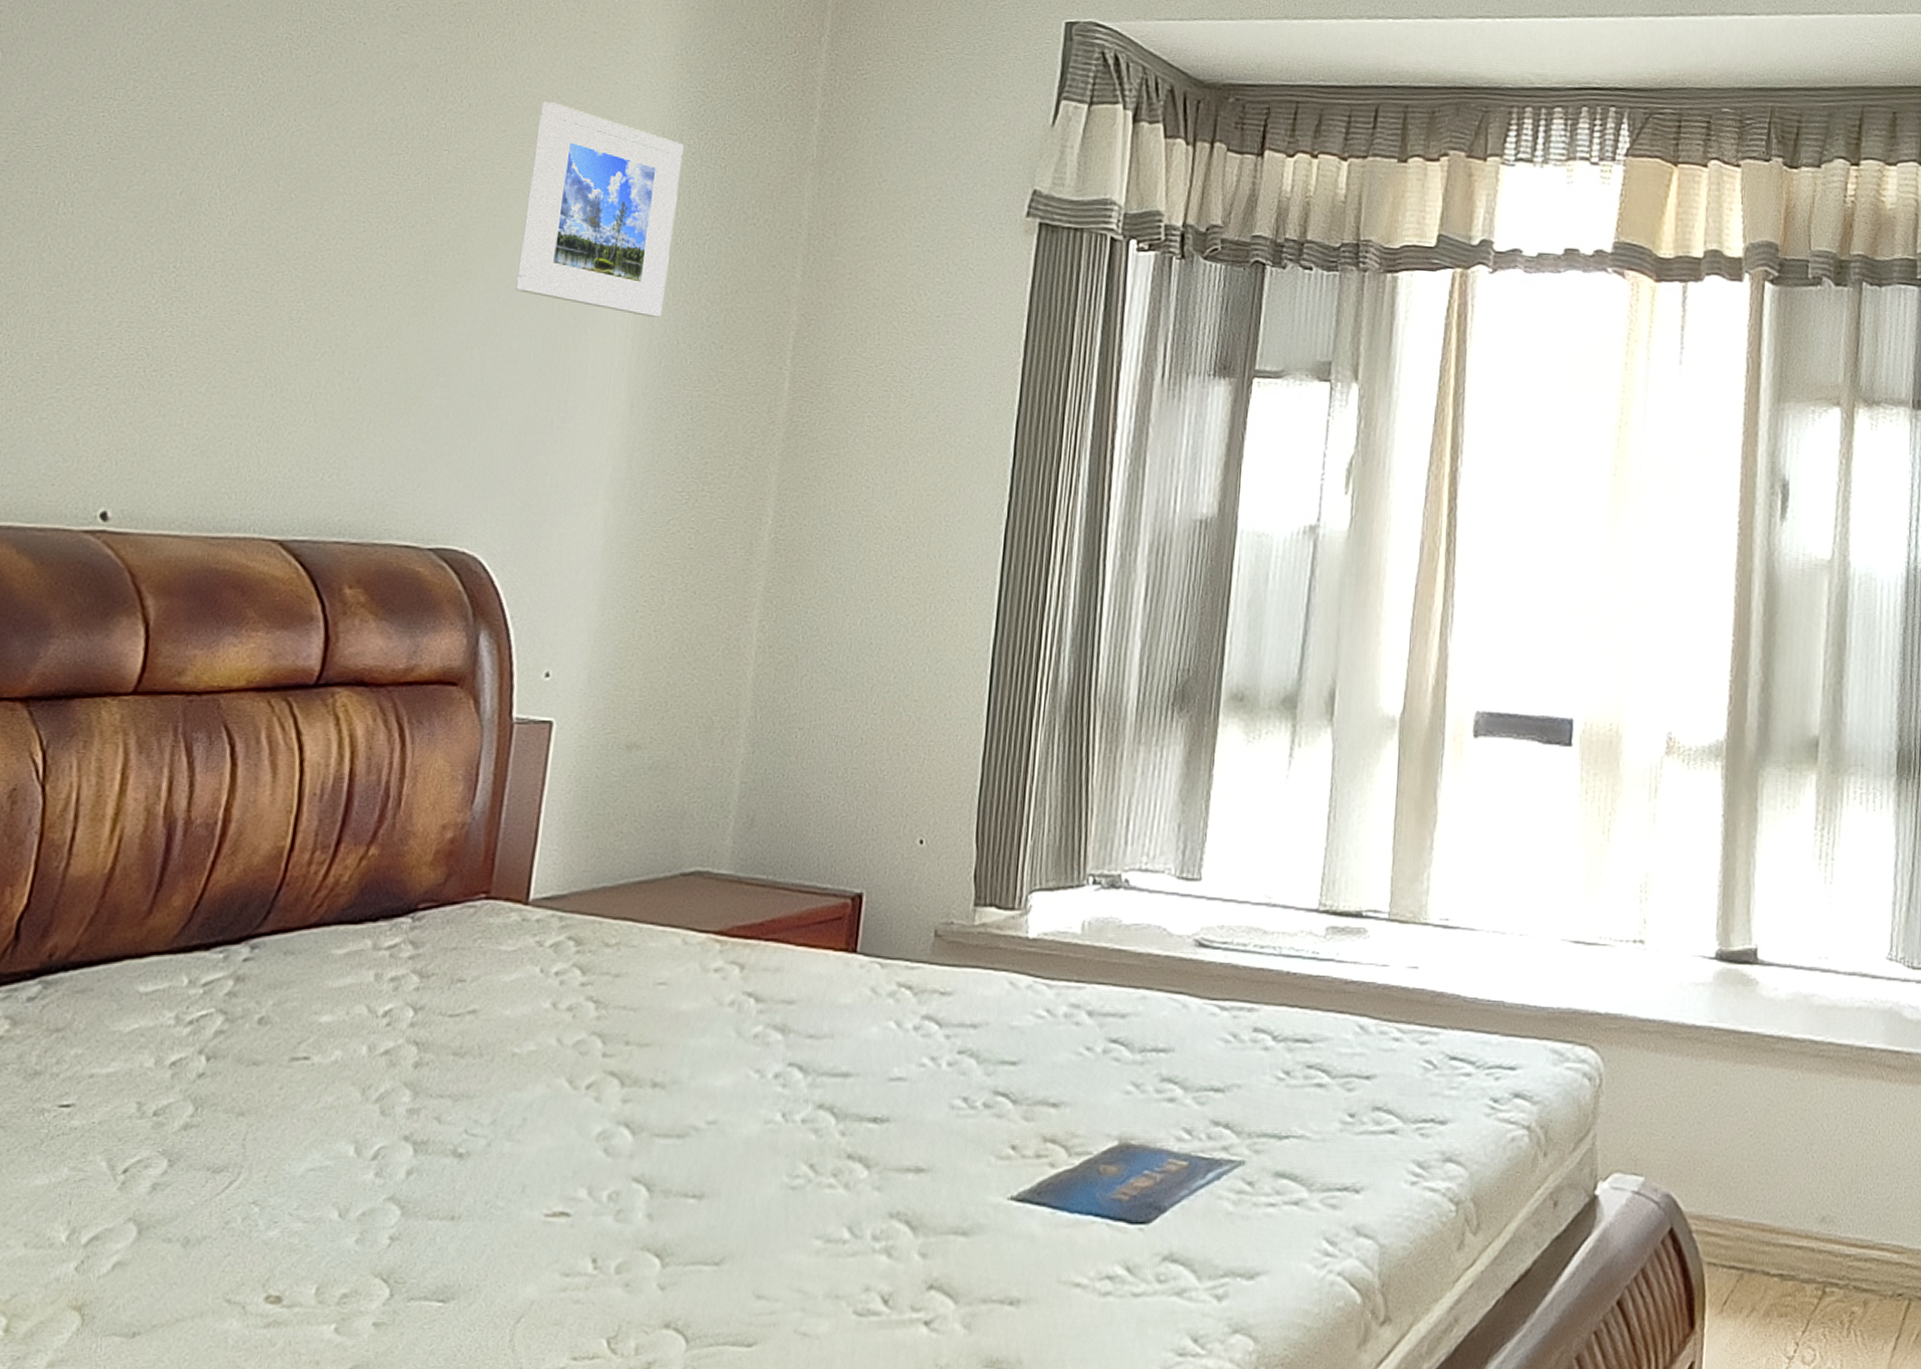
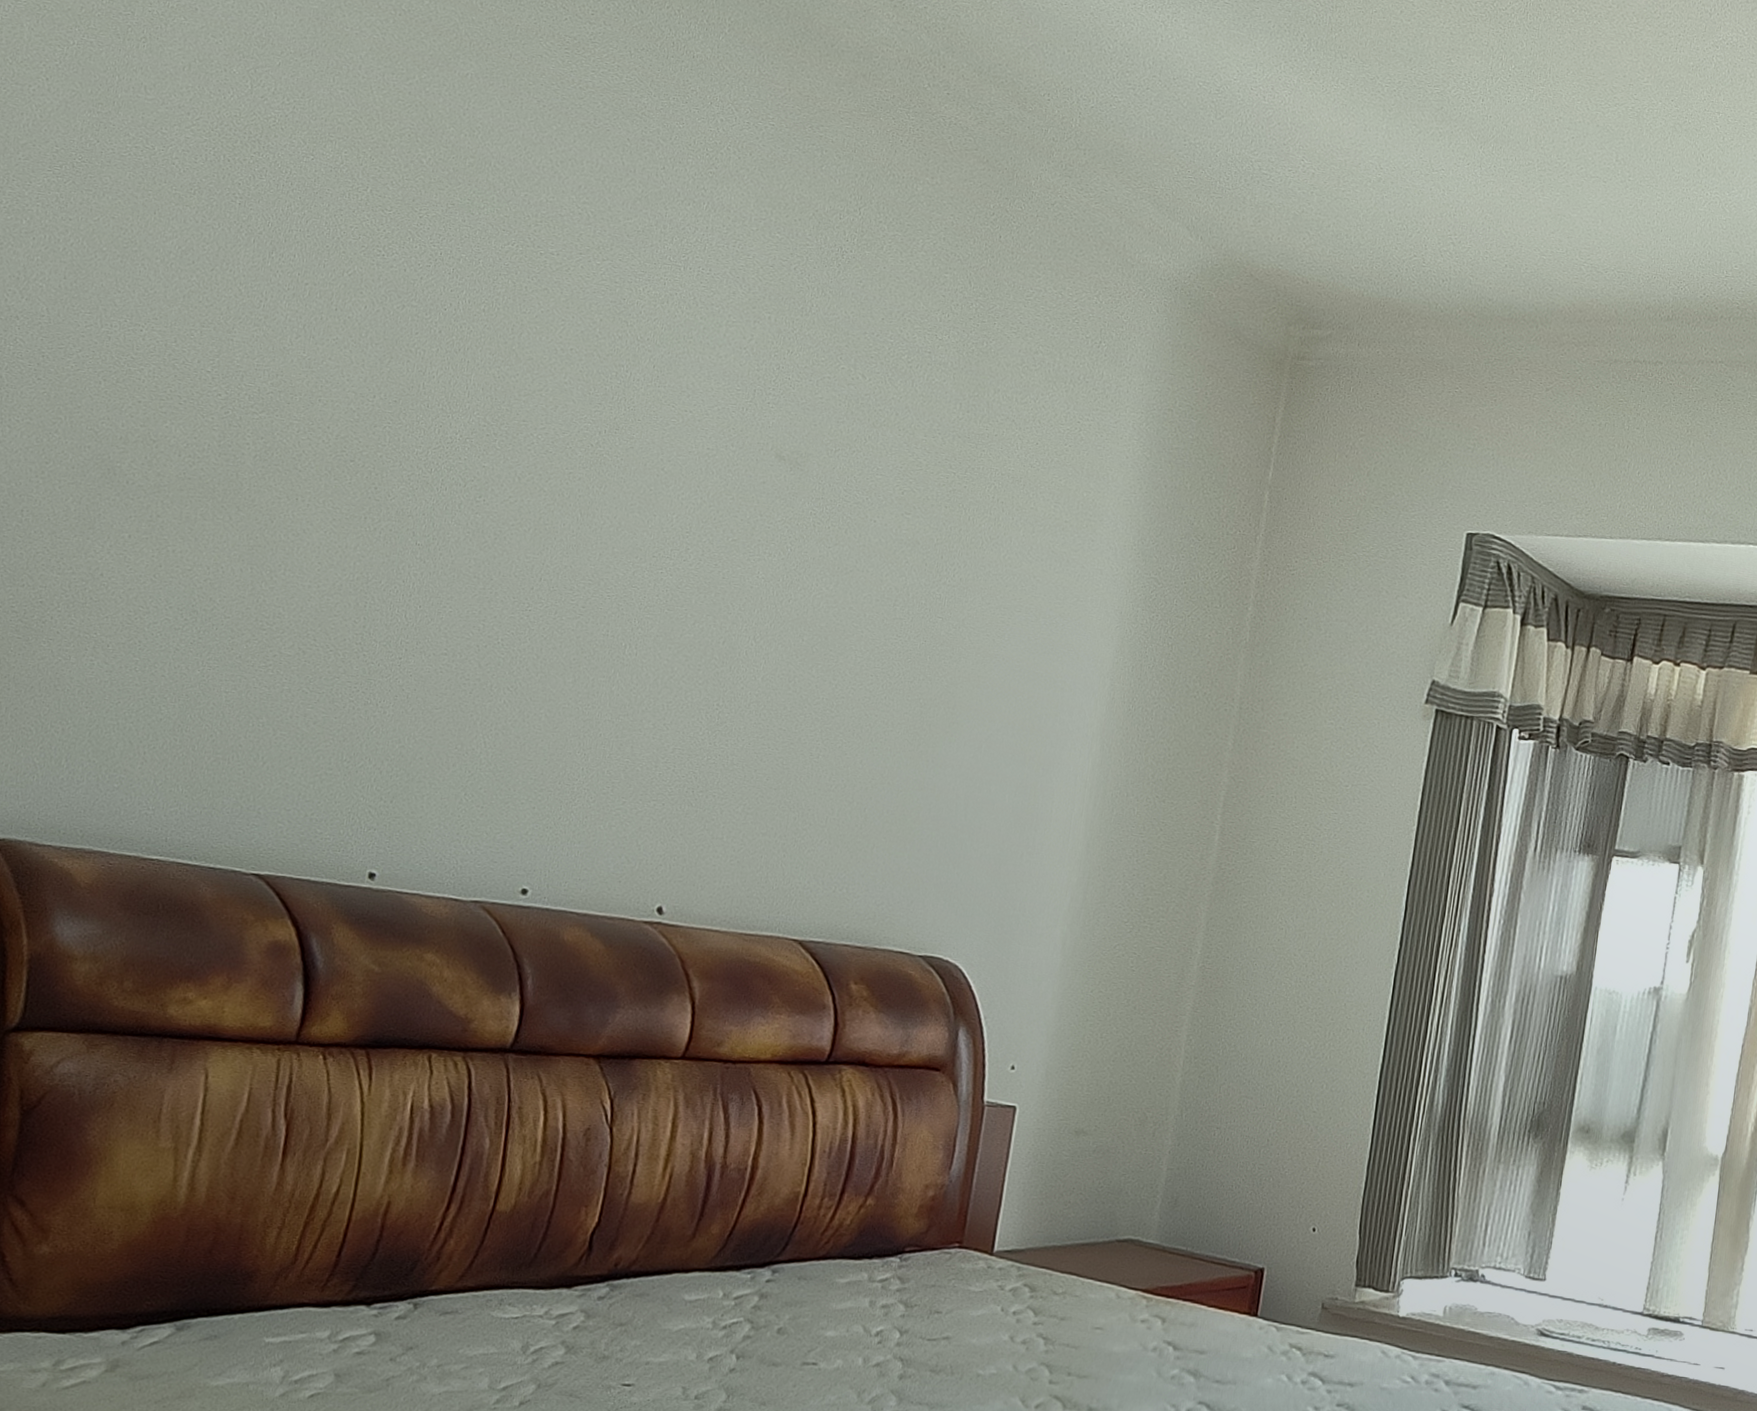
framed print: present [515,102,684,317] -> none [995,580,1138,772]

